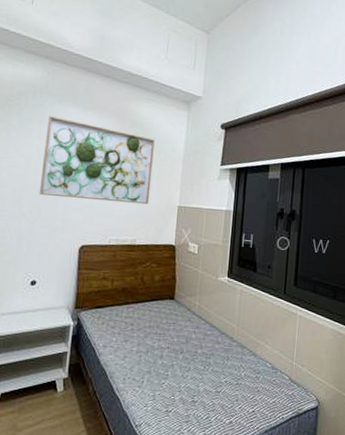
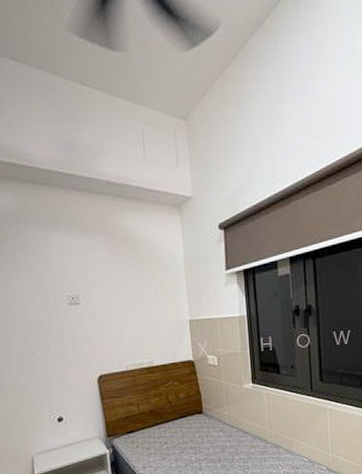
wall art: present [39,115,155,205] -> none [32,244,159,331]

